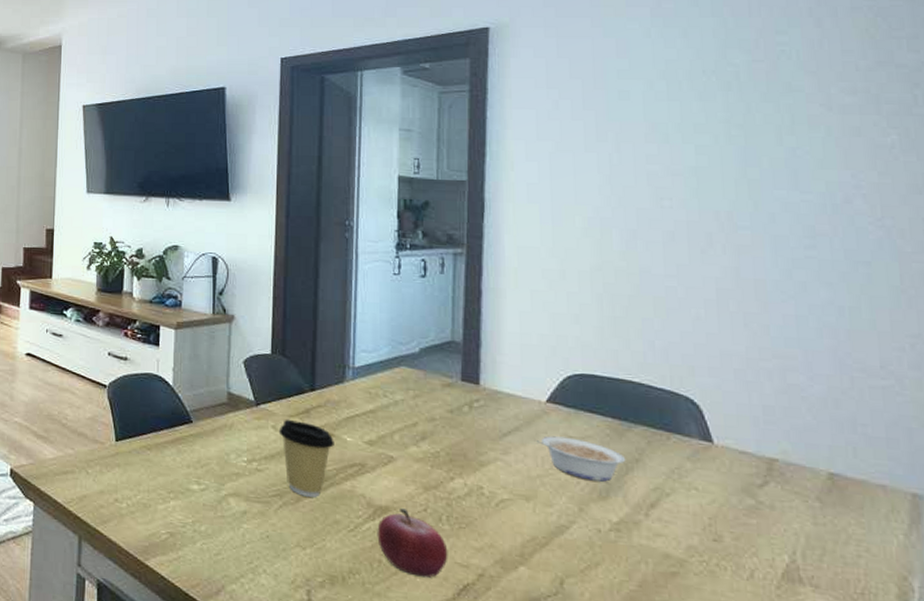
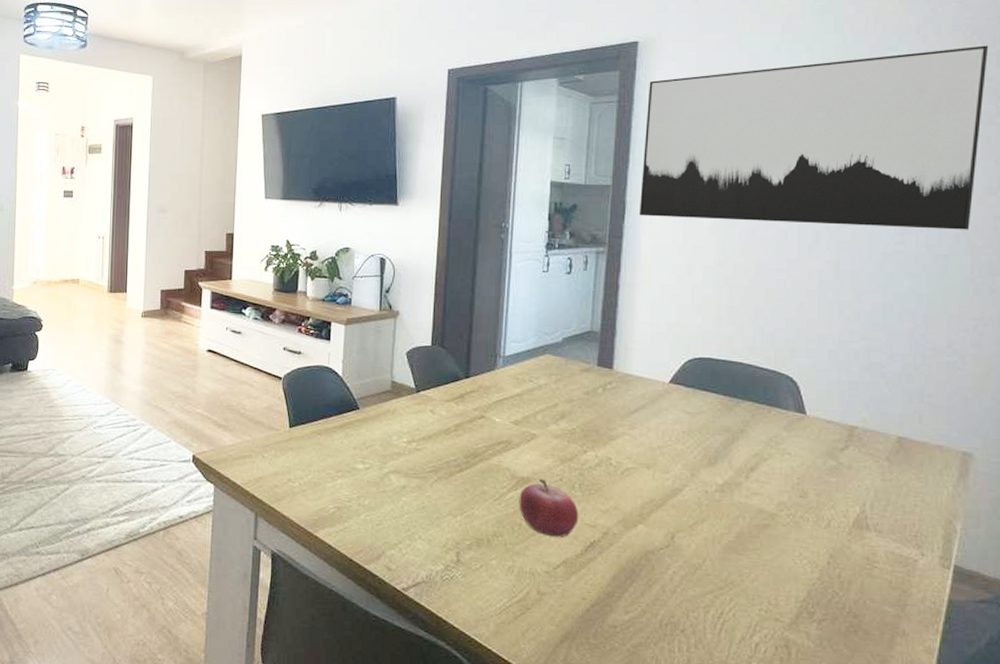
coffee cup: present [278,419,334,497] -> none [436,403,485,472]
wall art: none [500,28,897,234] -> present [640,45,989,230]
legume: present [535,436,626,482] -> none [658,412,733,450]

